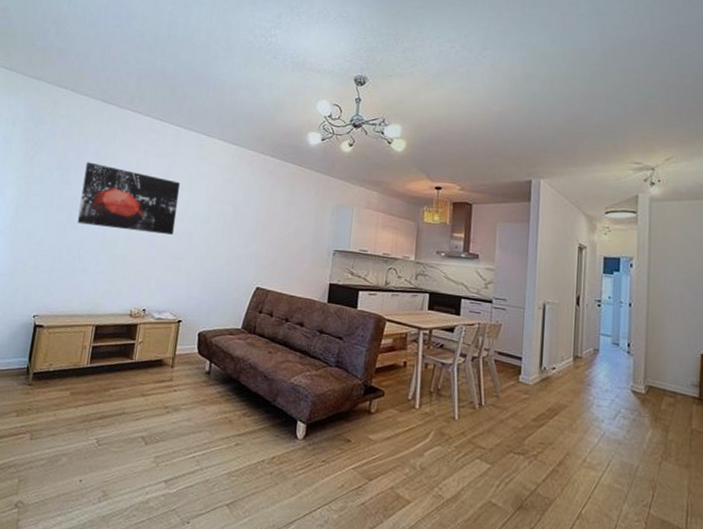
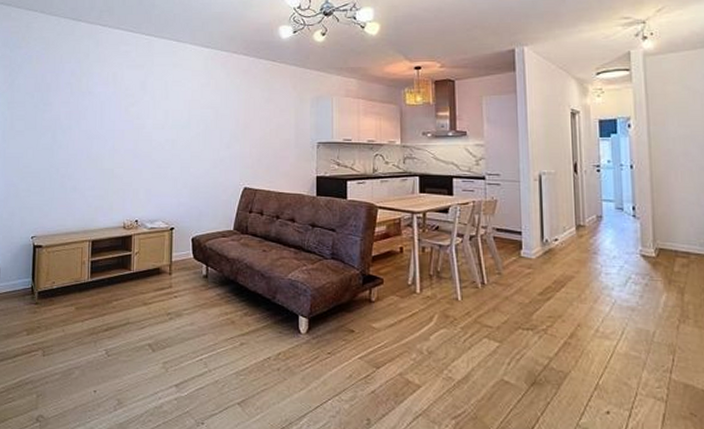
wall art: present [77,162,181,235] -> none [62,81,158,144]

